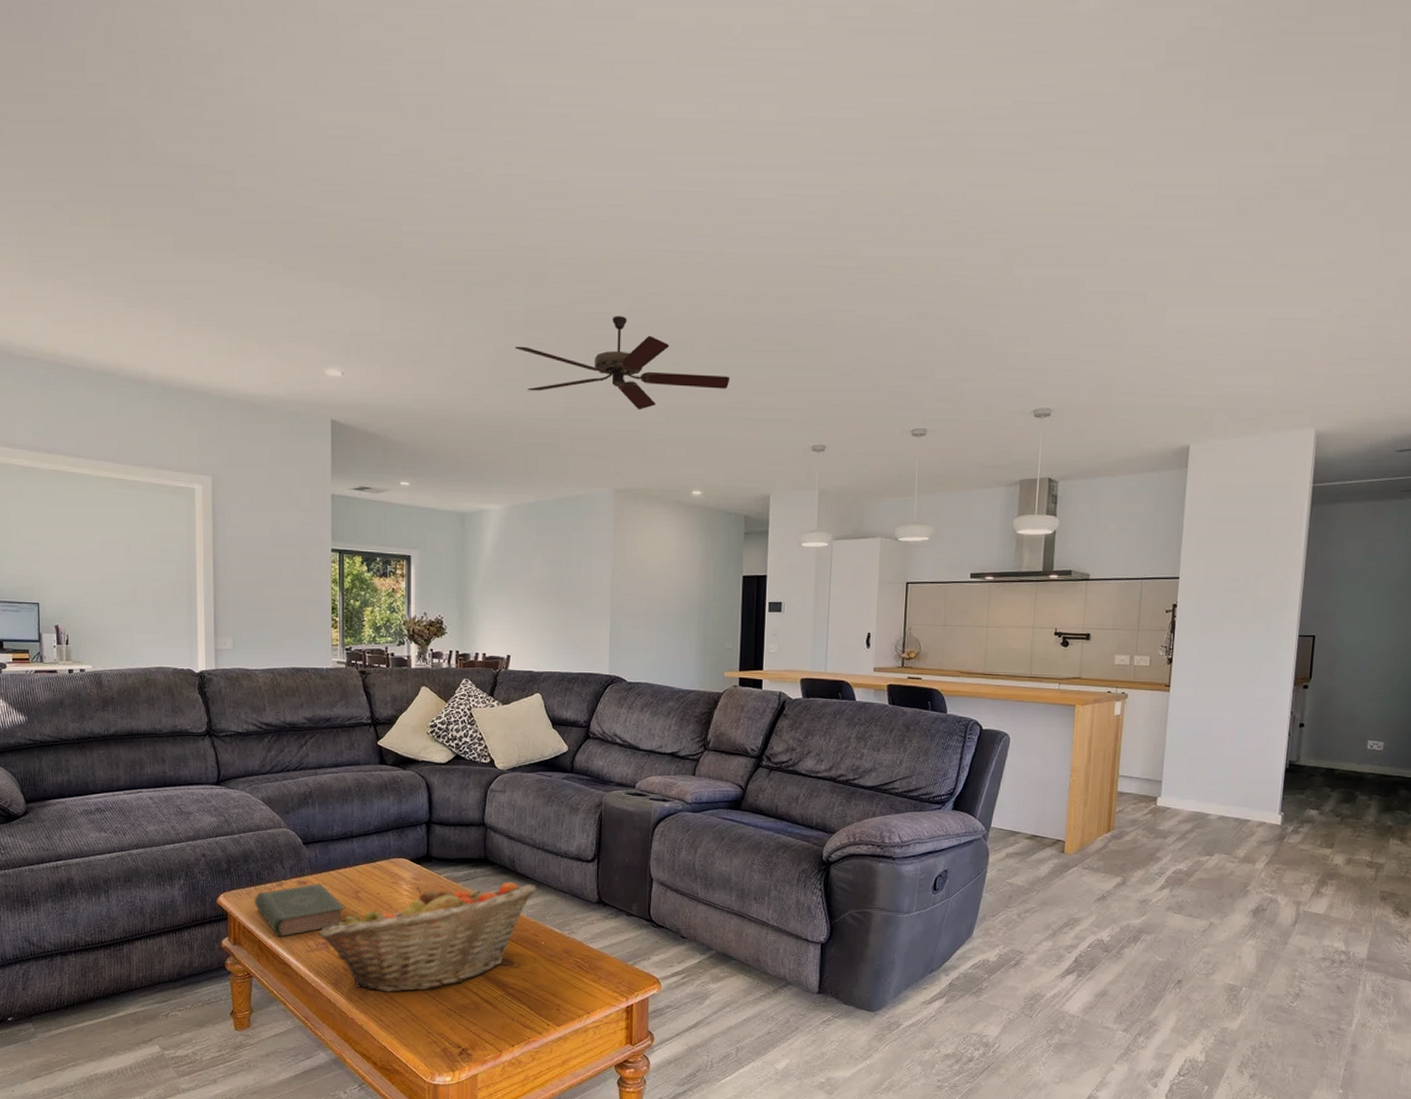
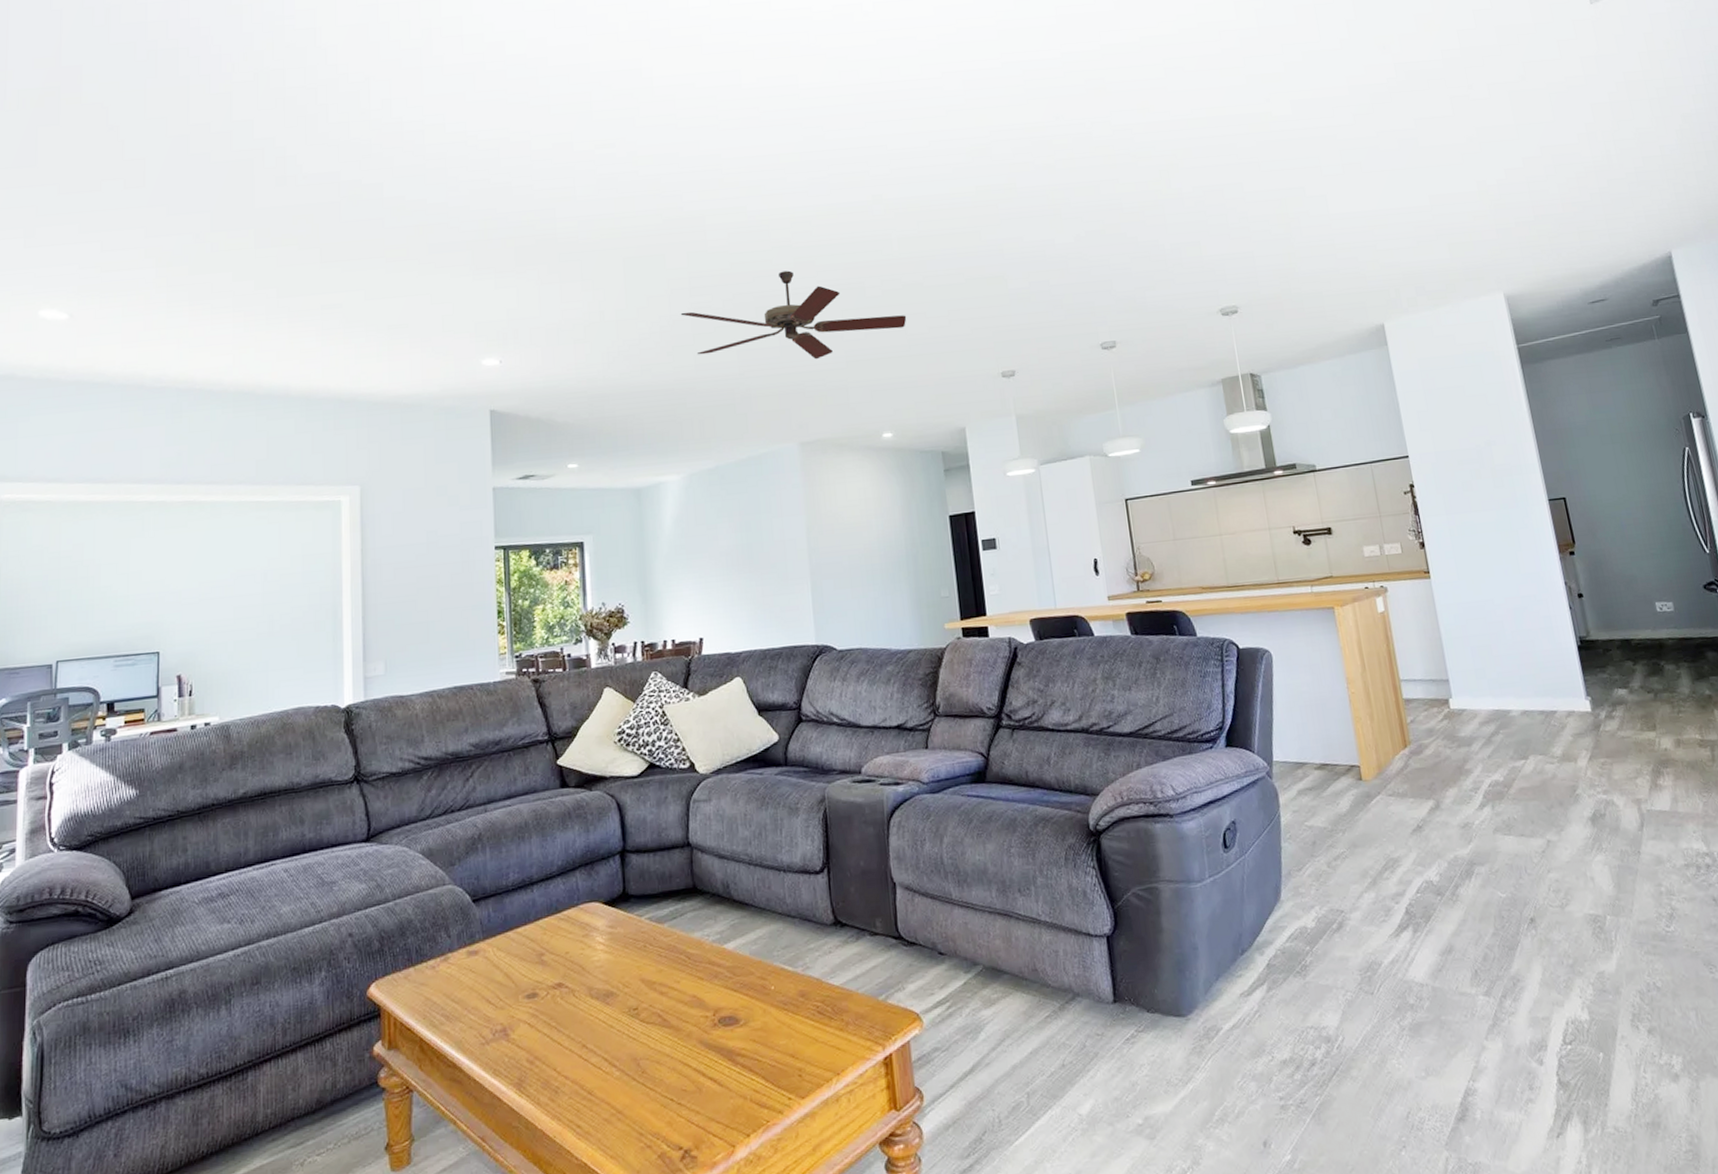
book: present [254,883,345,938] -> none [413,949,527,1031]
fruit basket: present [318,882,536,992] -> none [494,912,758,1086]

